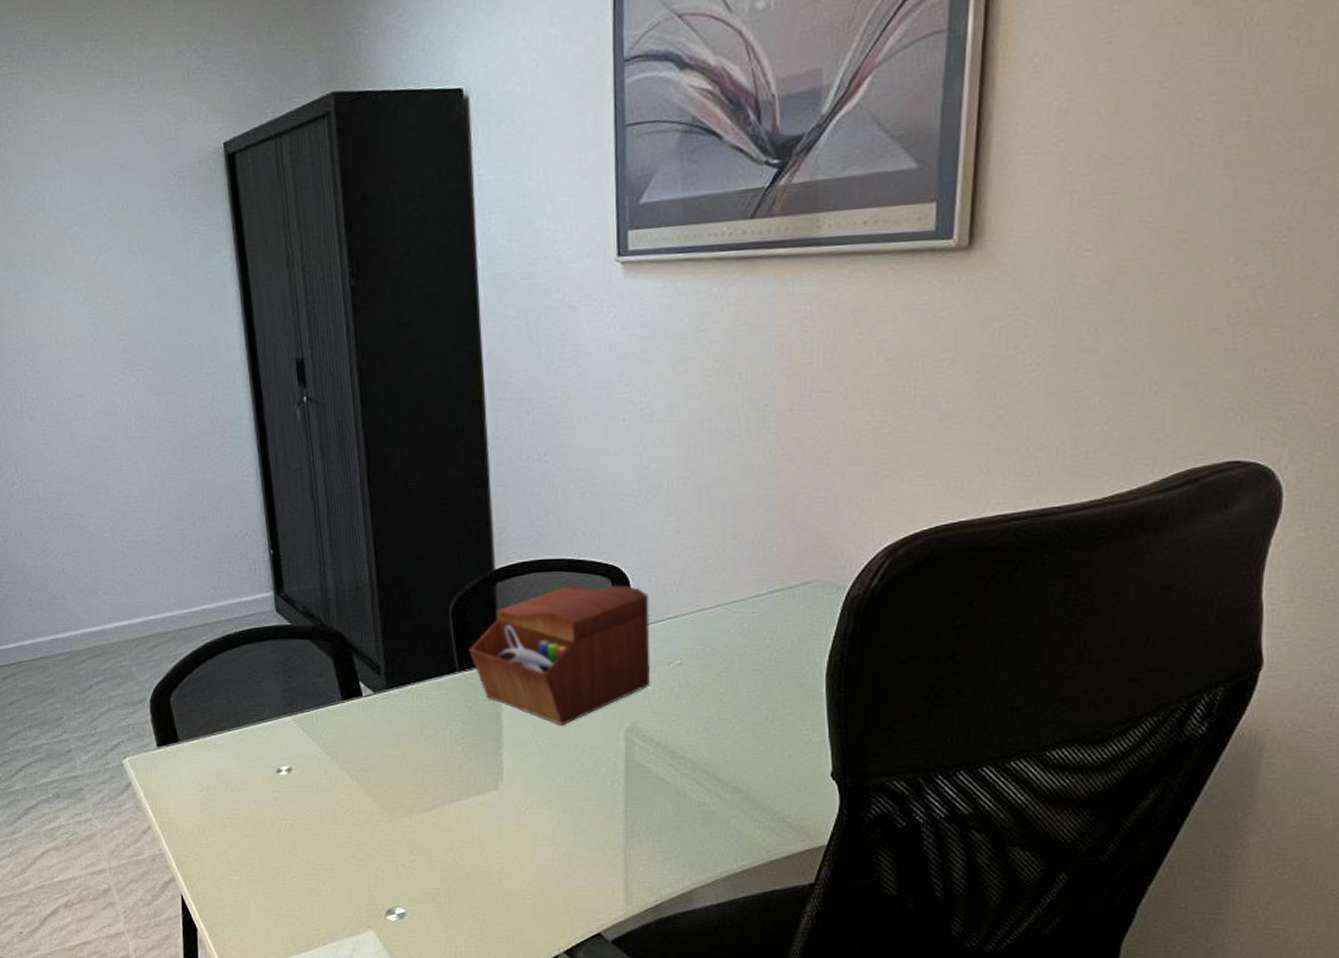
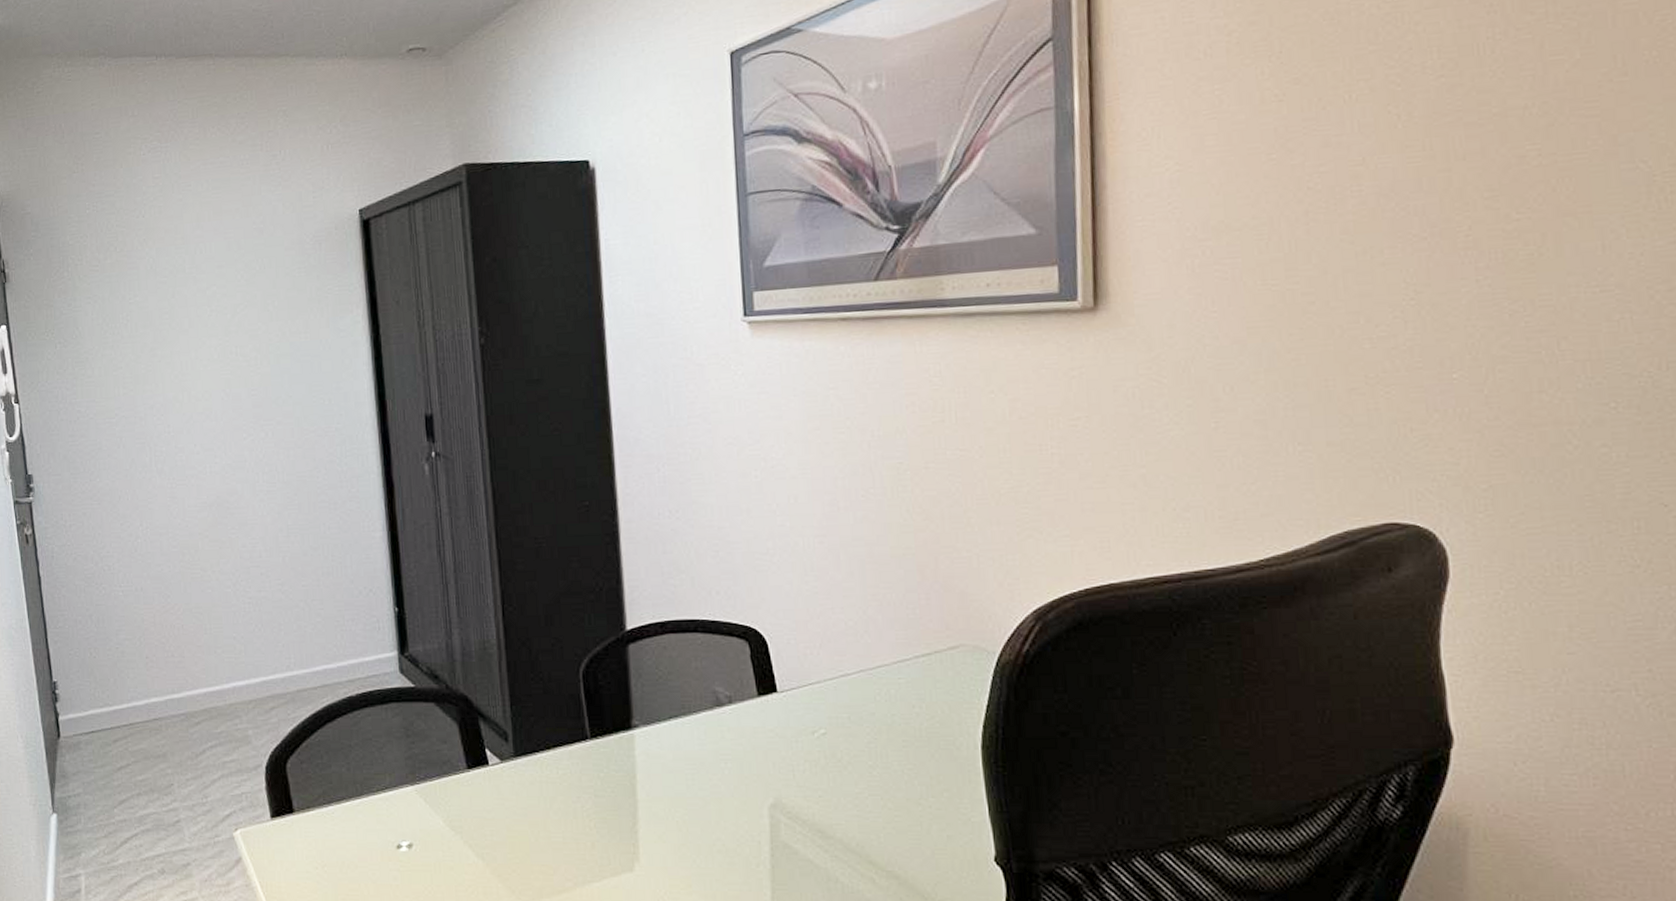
sewing box: present [469,585,651,726] -> none [601,647,795,800]

